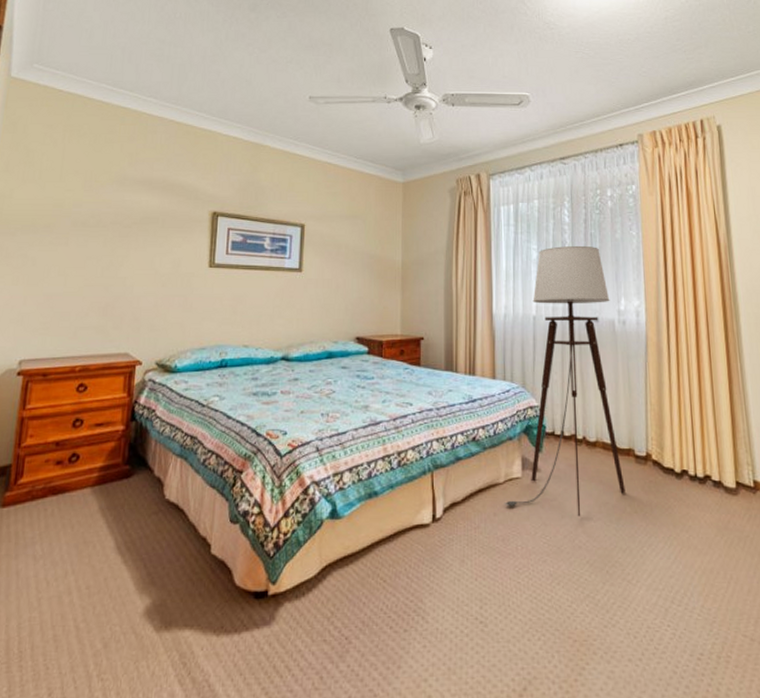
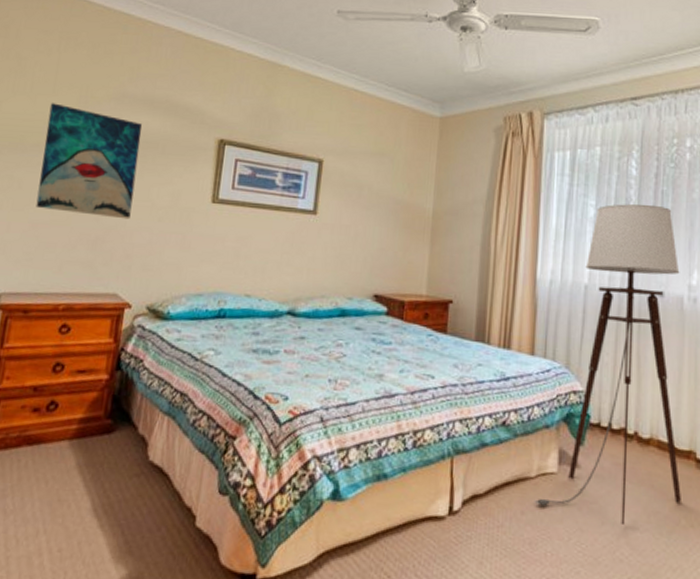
wall art: none [49,188,143,287] -> present [36,103,142,220]

